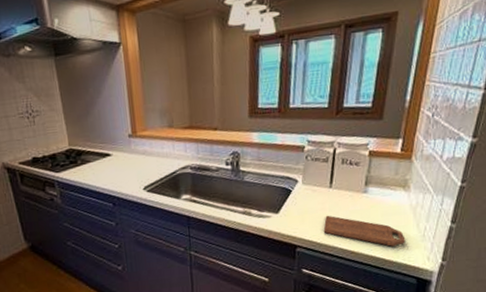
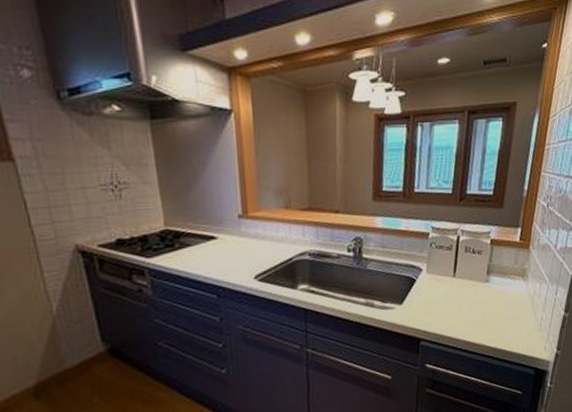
cutting board: present [323,215,406,247] -> none [447,305,524,337]

